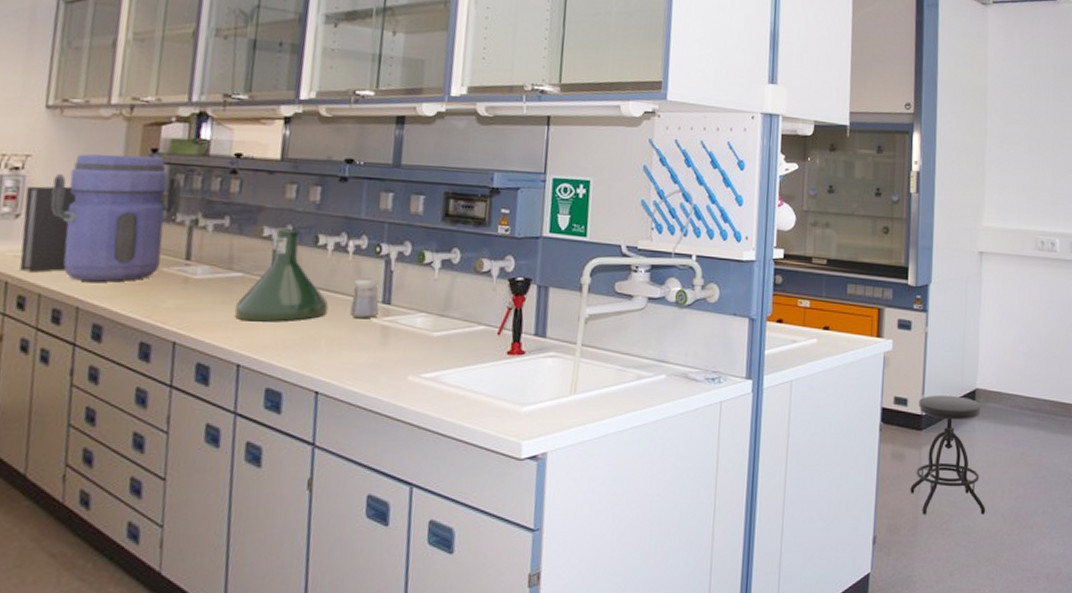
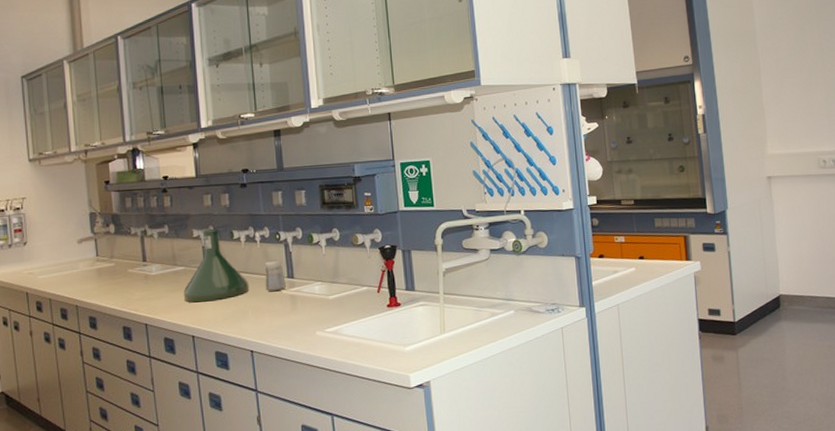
binder: present [19,186,77,273] -> none [27,217,64,284]
container: present [50,153,182,282] -> none [44,187,132,286]
stool: present [910,395,986,515] -> none [730,303,802,405]

